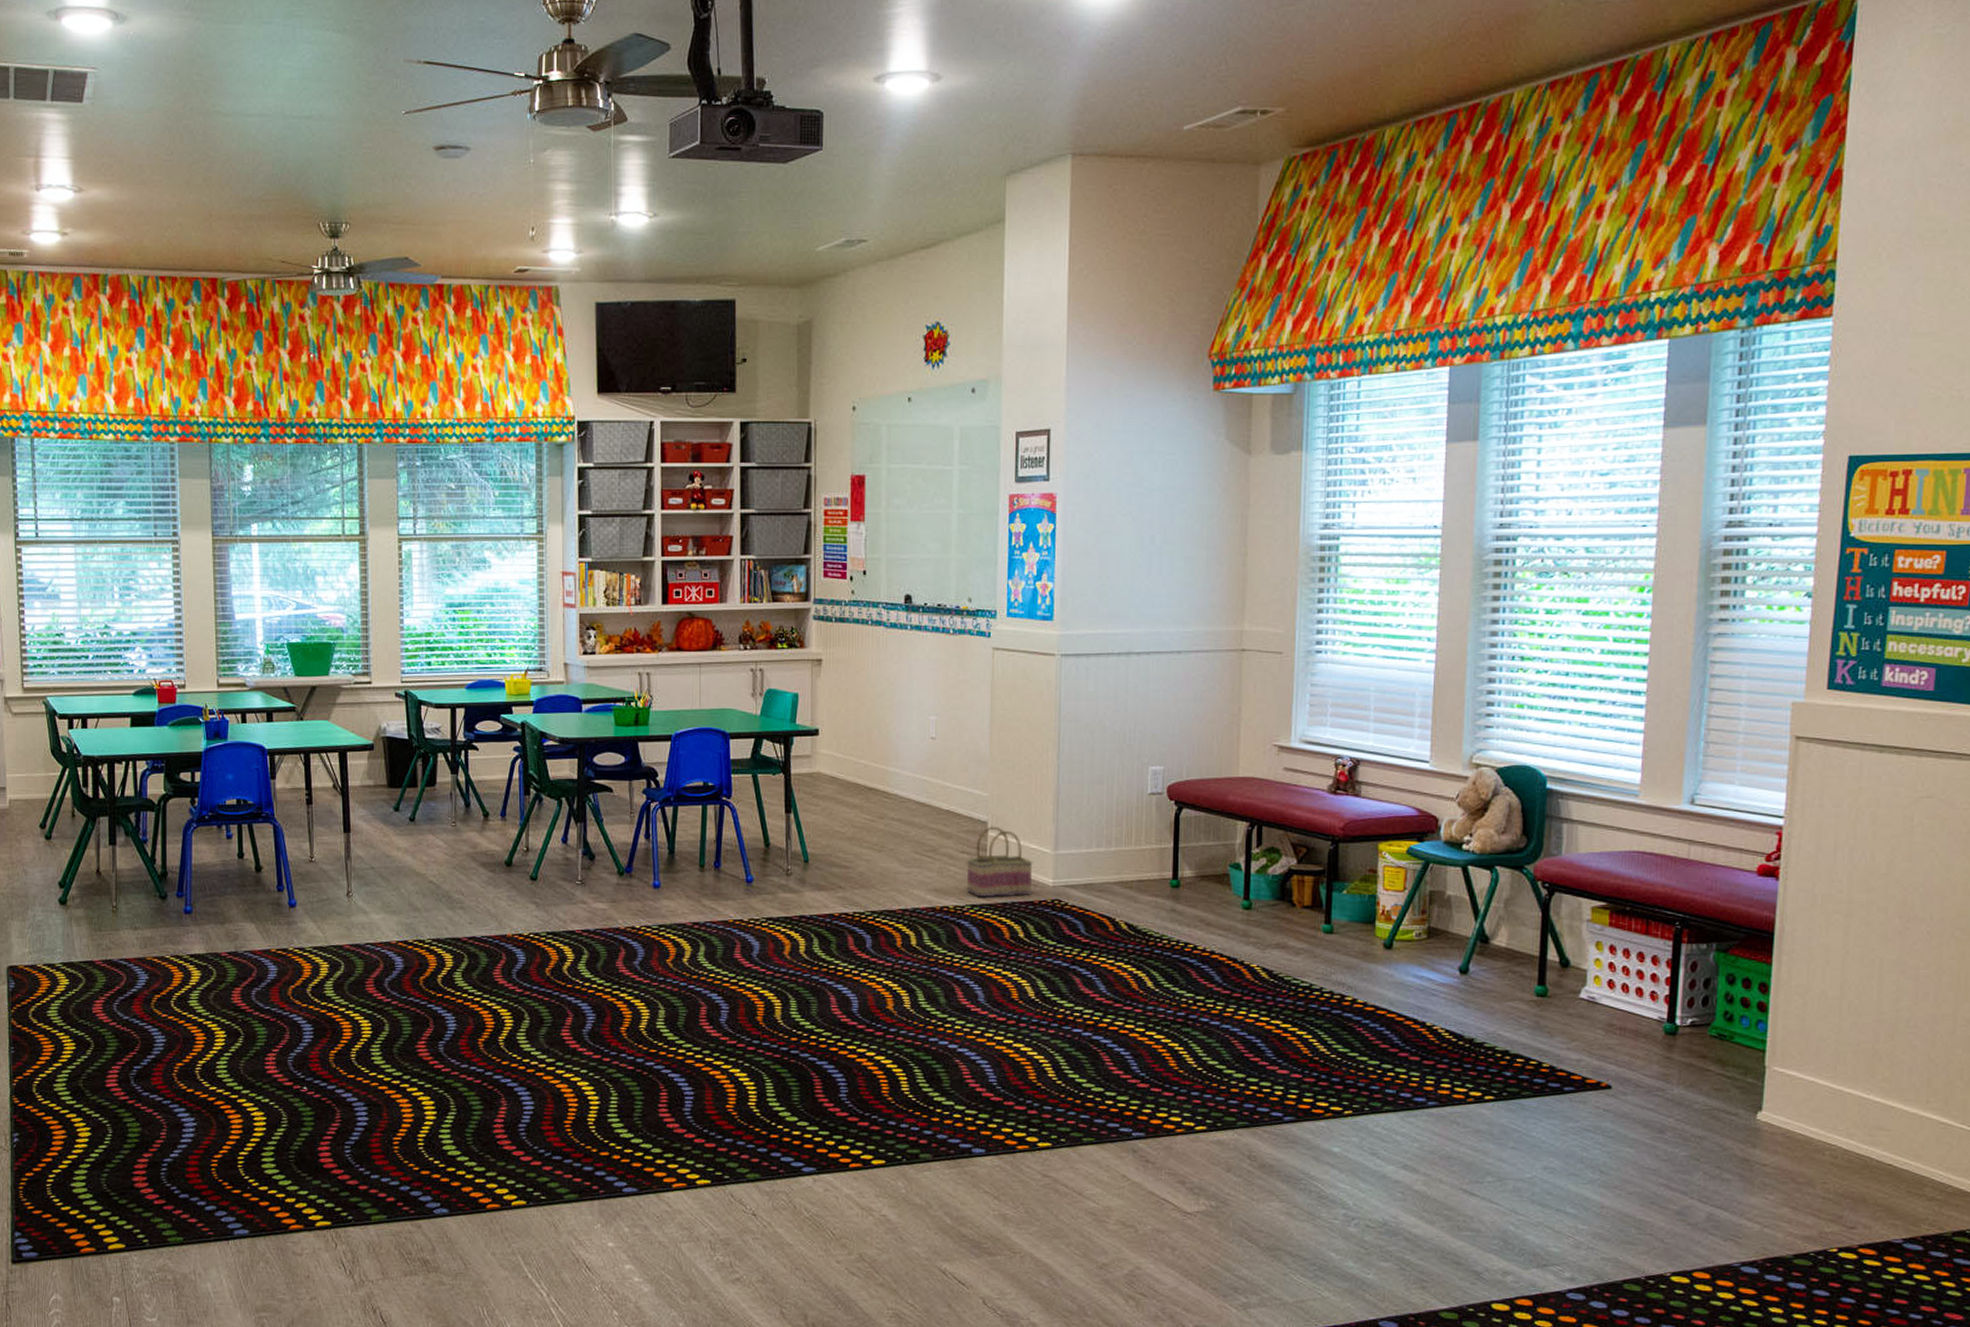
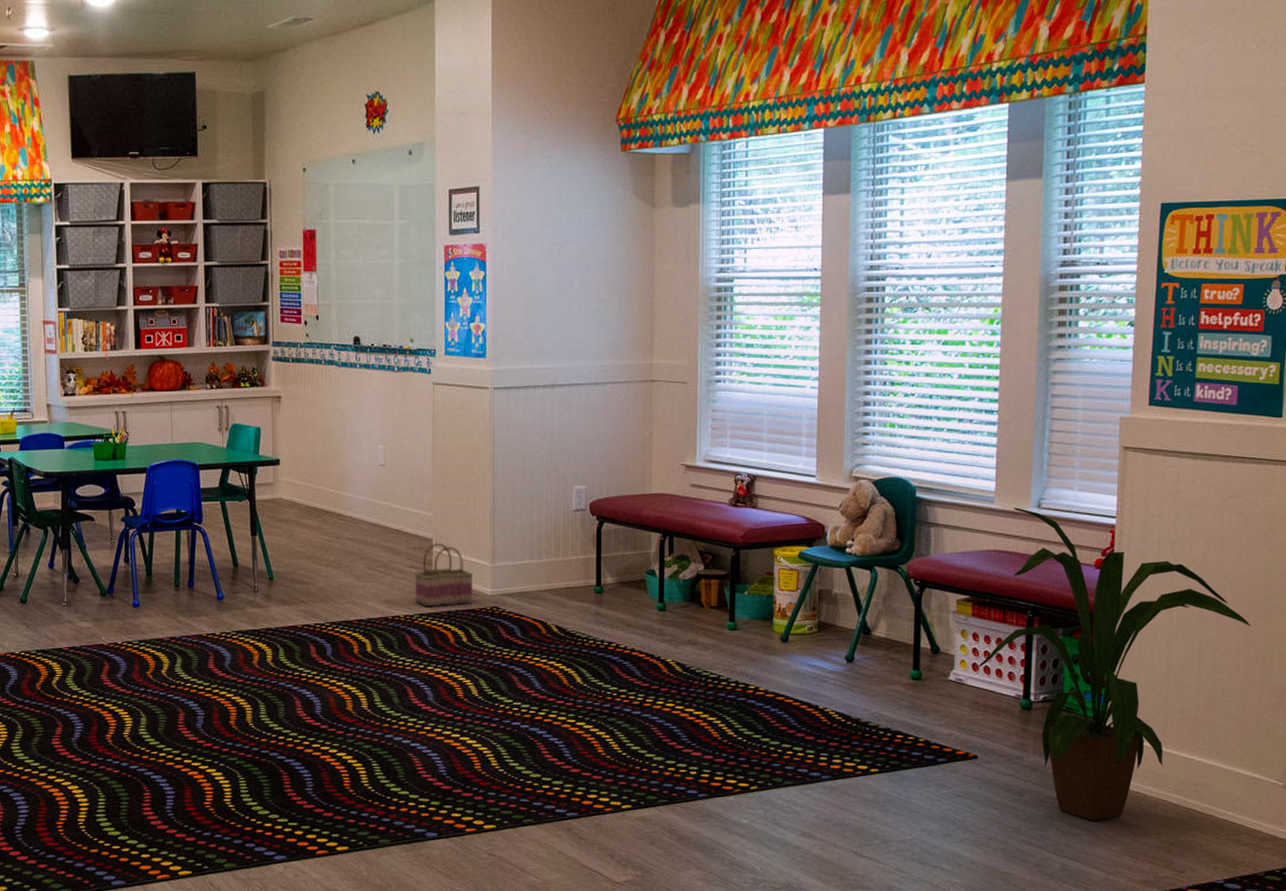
house plant: none [1613,804,1945,1166] -> present [977,508,1252,821]

